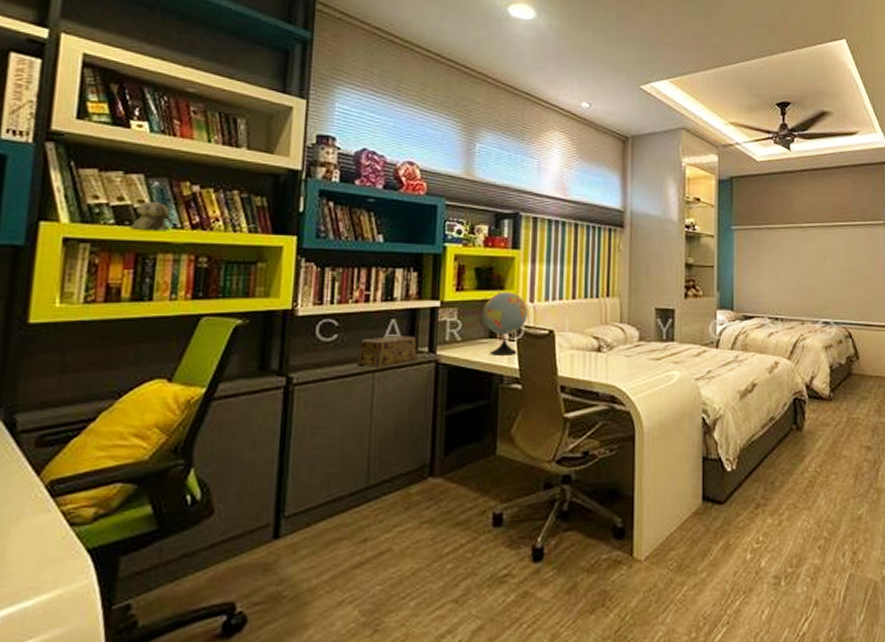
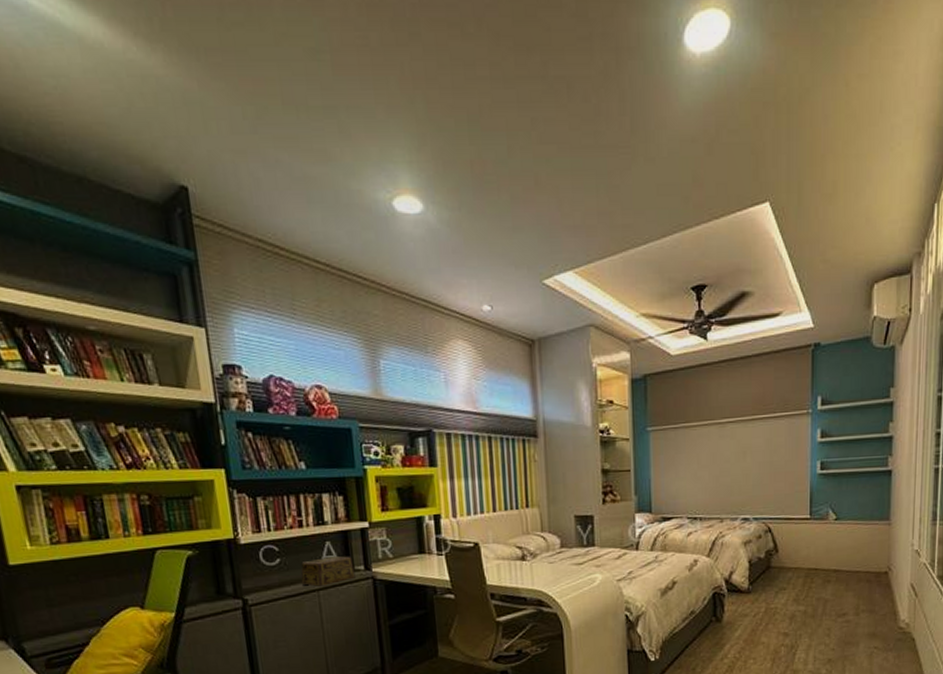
plush toy: present [130,201,172,231] -> none [71,444,108,475]
globe: present [478,289,528,355] -> none [405,507,453,569]

